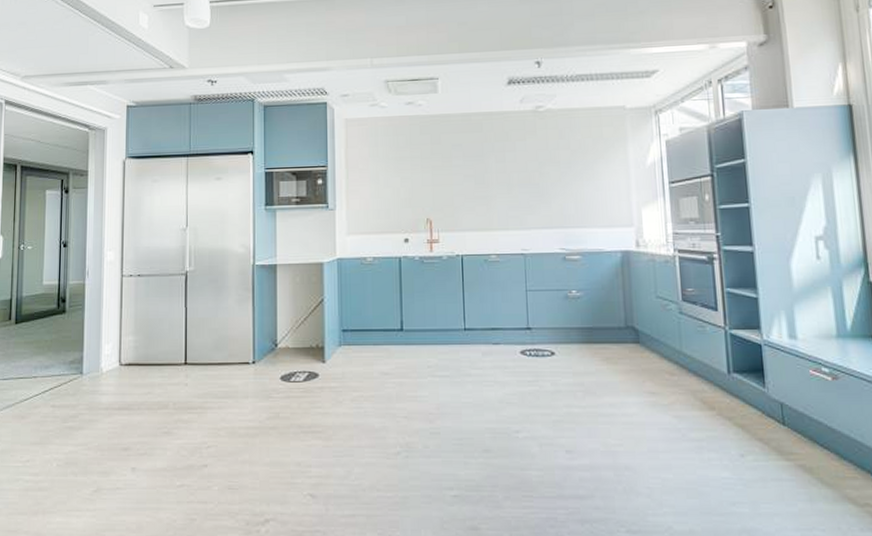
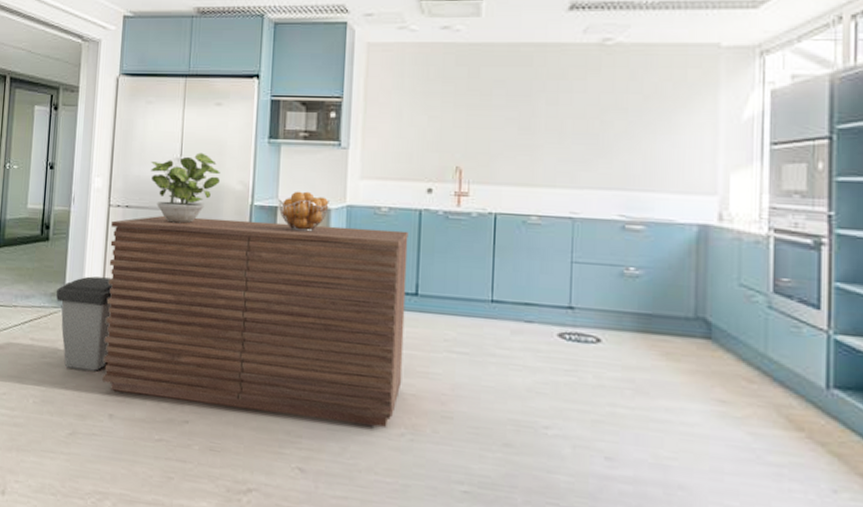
trash can: none [74,342,129,429] -> present [56,276,113,371]
sideboard: none [124,276,395,448] -> present [102,215,409,427]
potted plant: none [159,222,223,287] -> present [150,152,220,224]
fruit basket: none [276,249,323,285] -> present [277,191,331,232]

